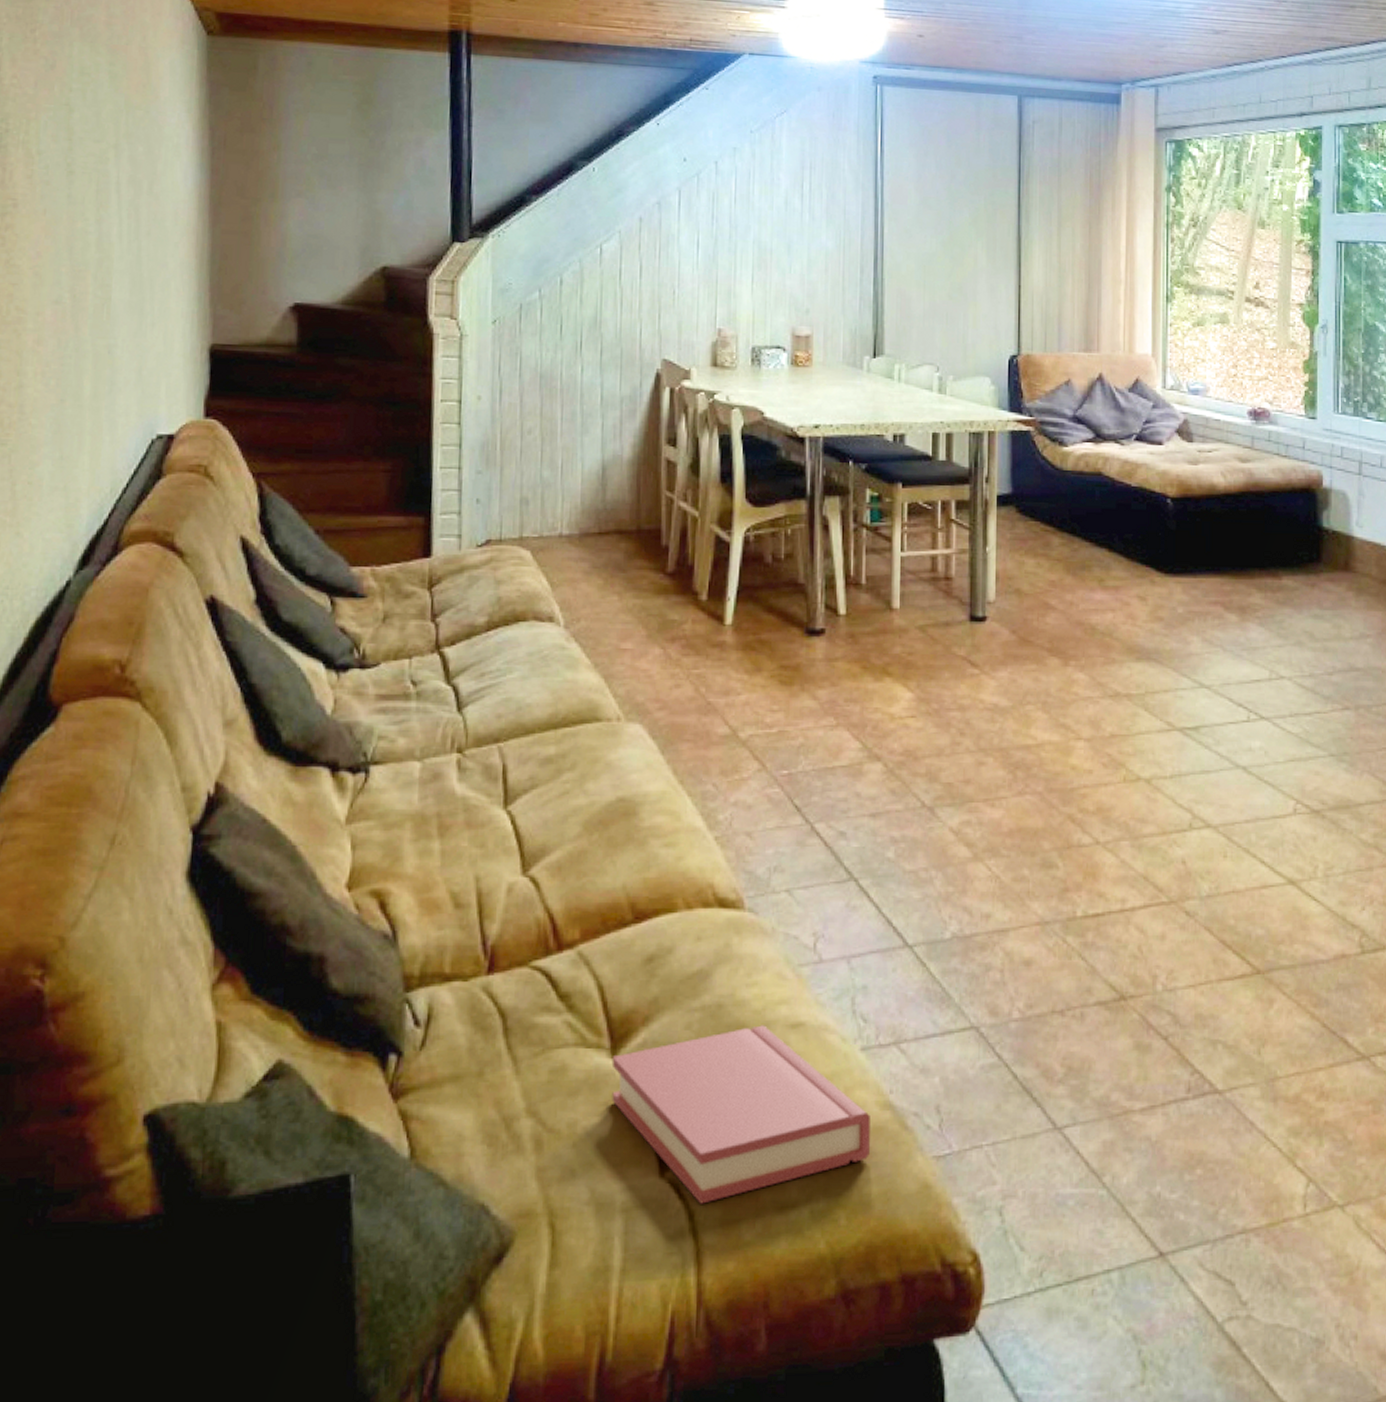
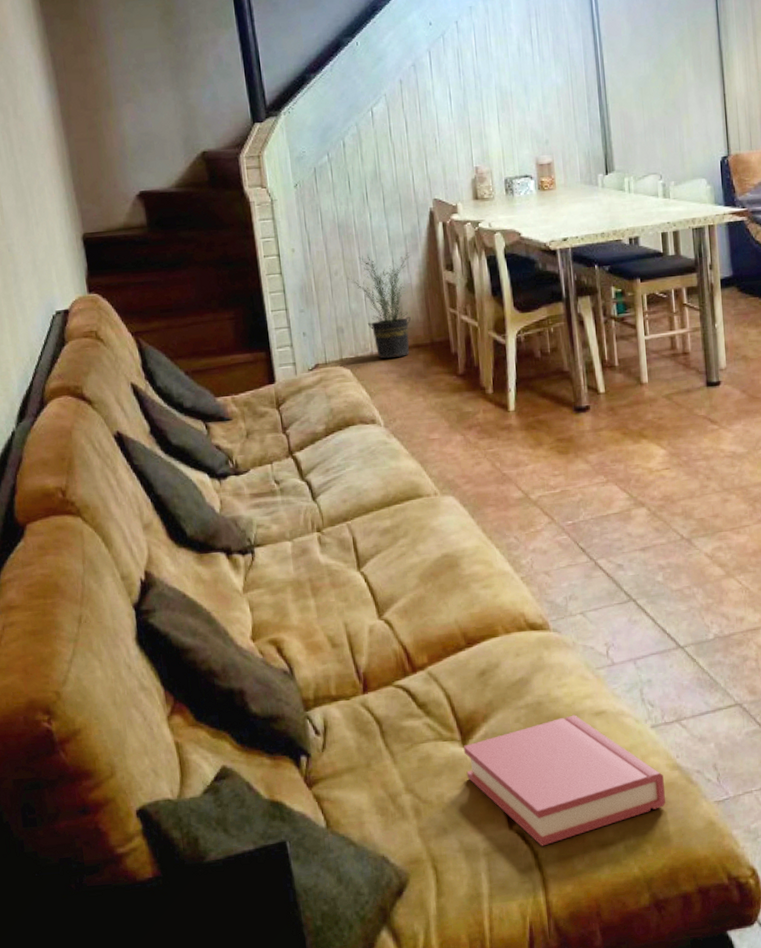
potted plant: none [543,414,624,543] -> present [347,252,412,358]

